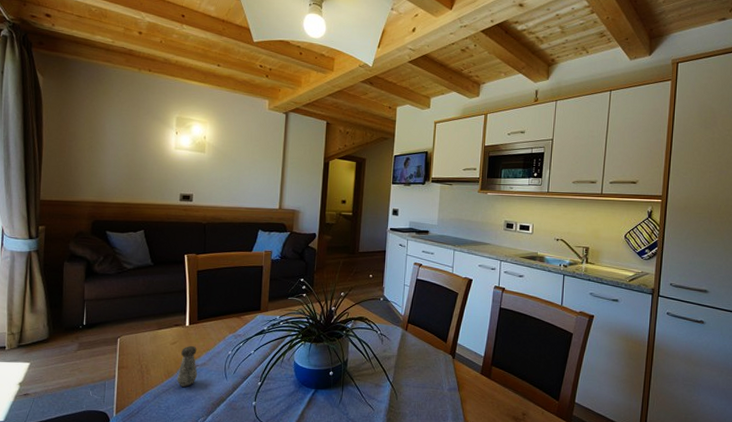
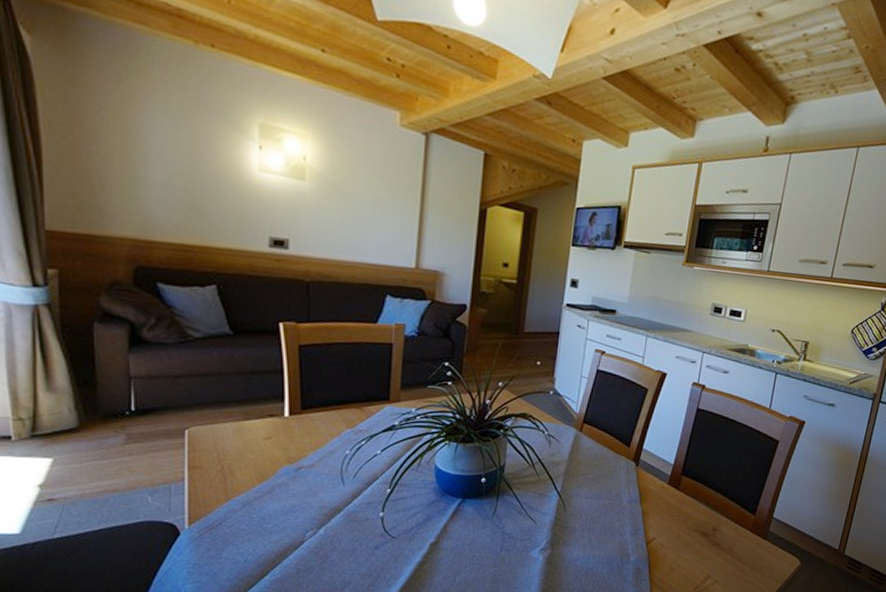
salt shaker: present [177,346,198,387] -> none [274,442,304,493]

